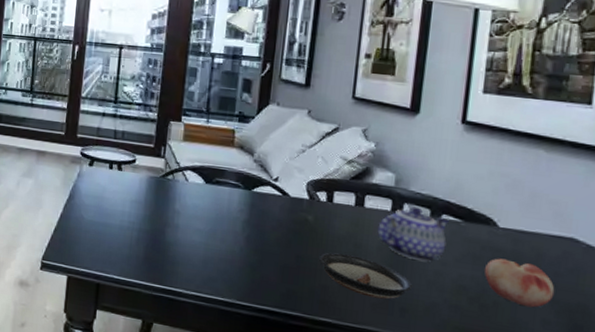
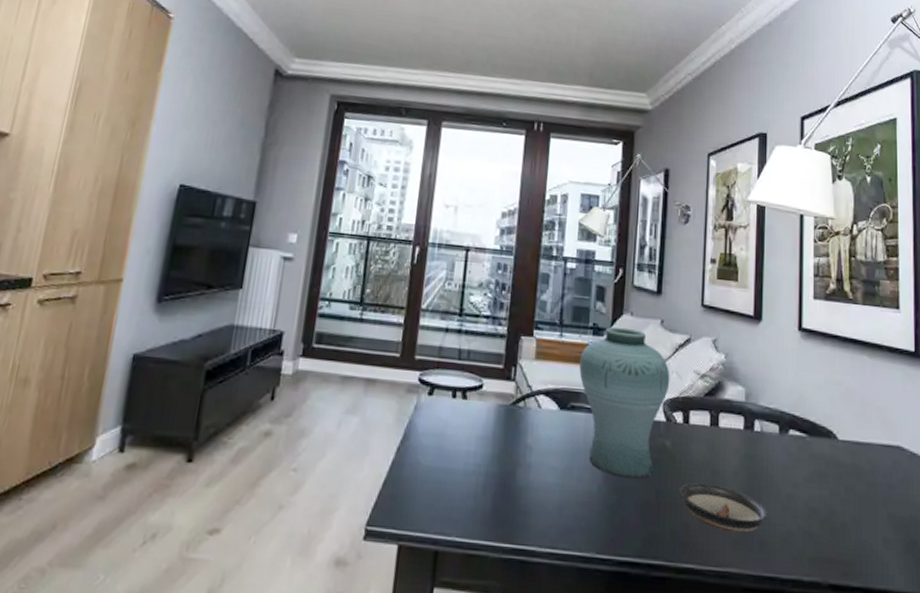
vase: none [224,115,316,245] -> present [579,326,670,479]
teapot: present [377,206,449,262] -> none [732,423,796,485]
fruit: present [484,258,555,308] -> none [830,474,891,526]

